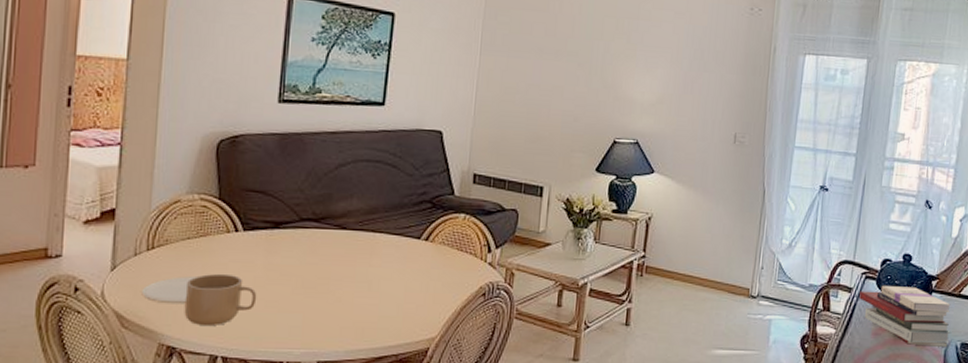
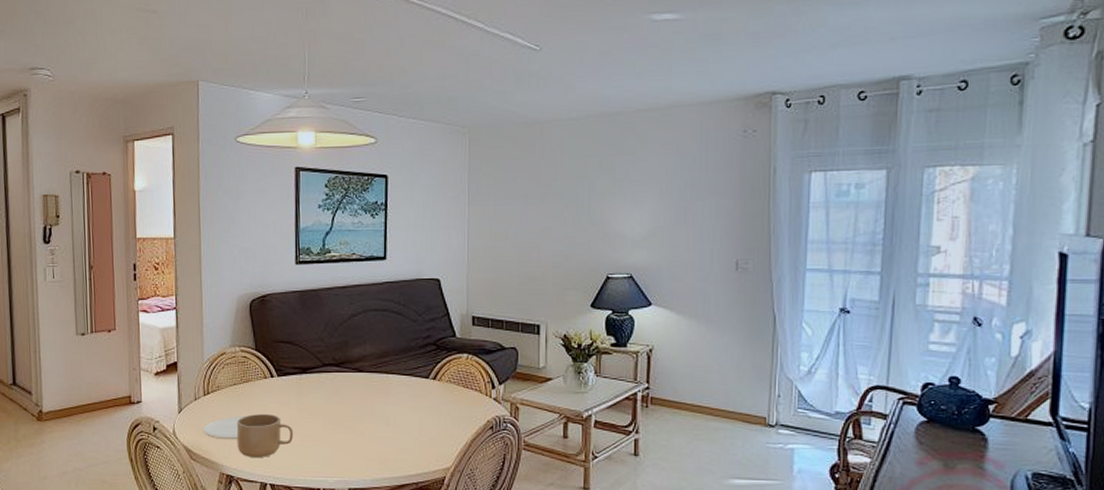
books: present [859,286,951,348] -> none [897,412,1017,478]

